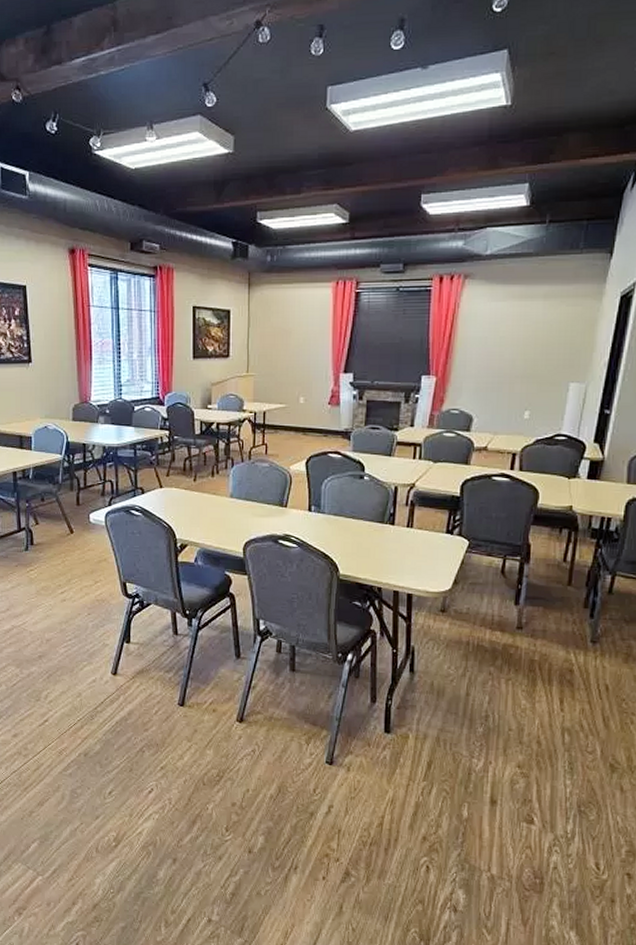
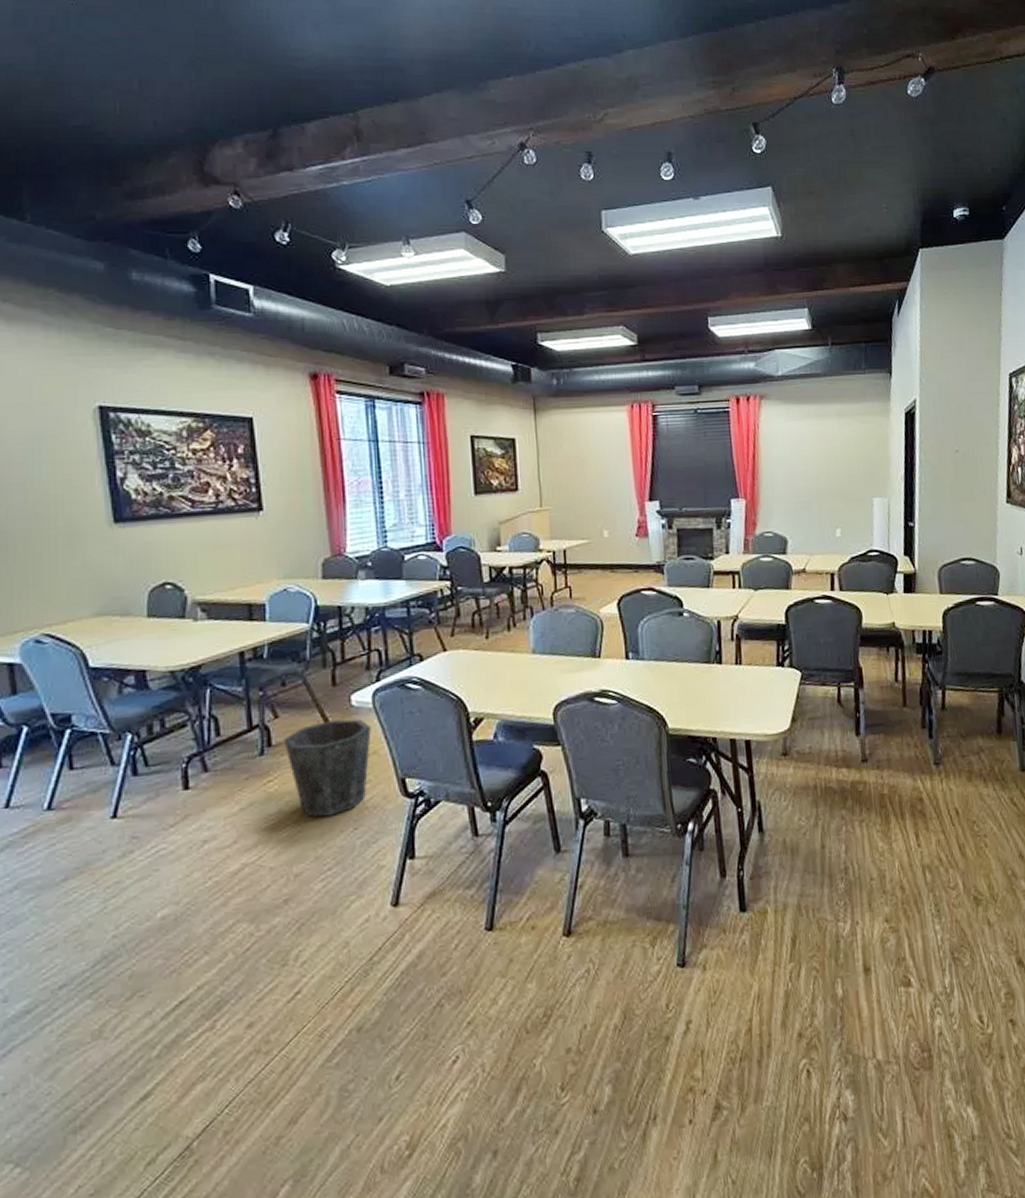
waste bin: none [41,530,103,602] -> present [283,719,371,817]

